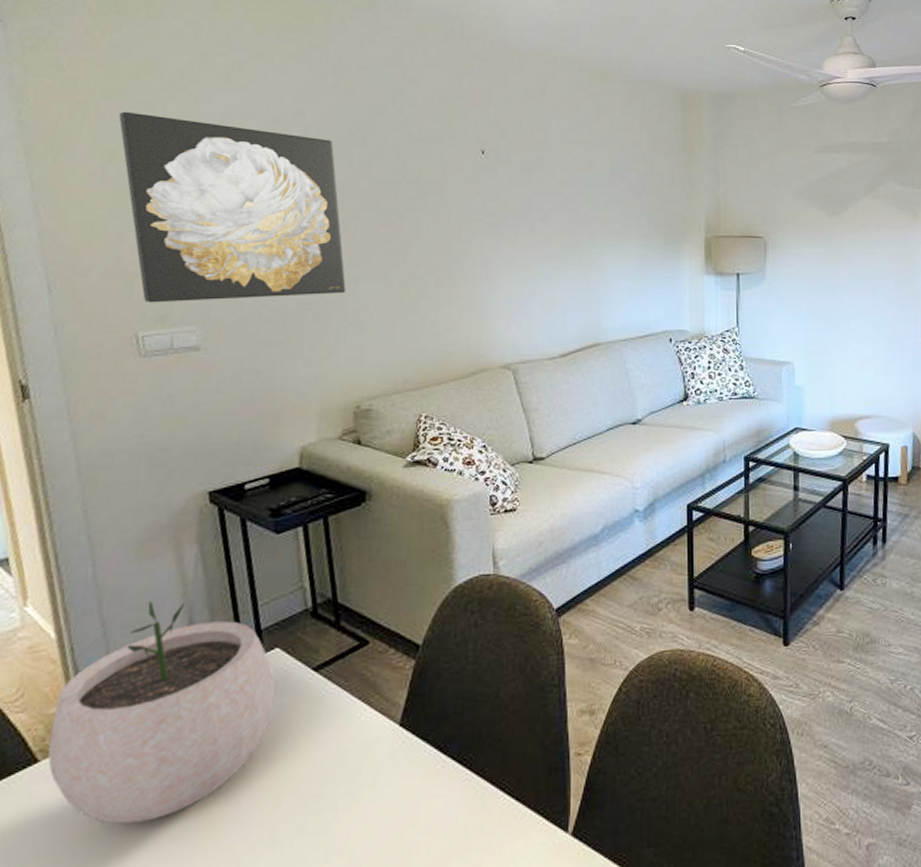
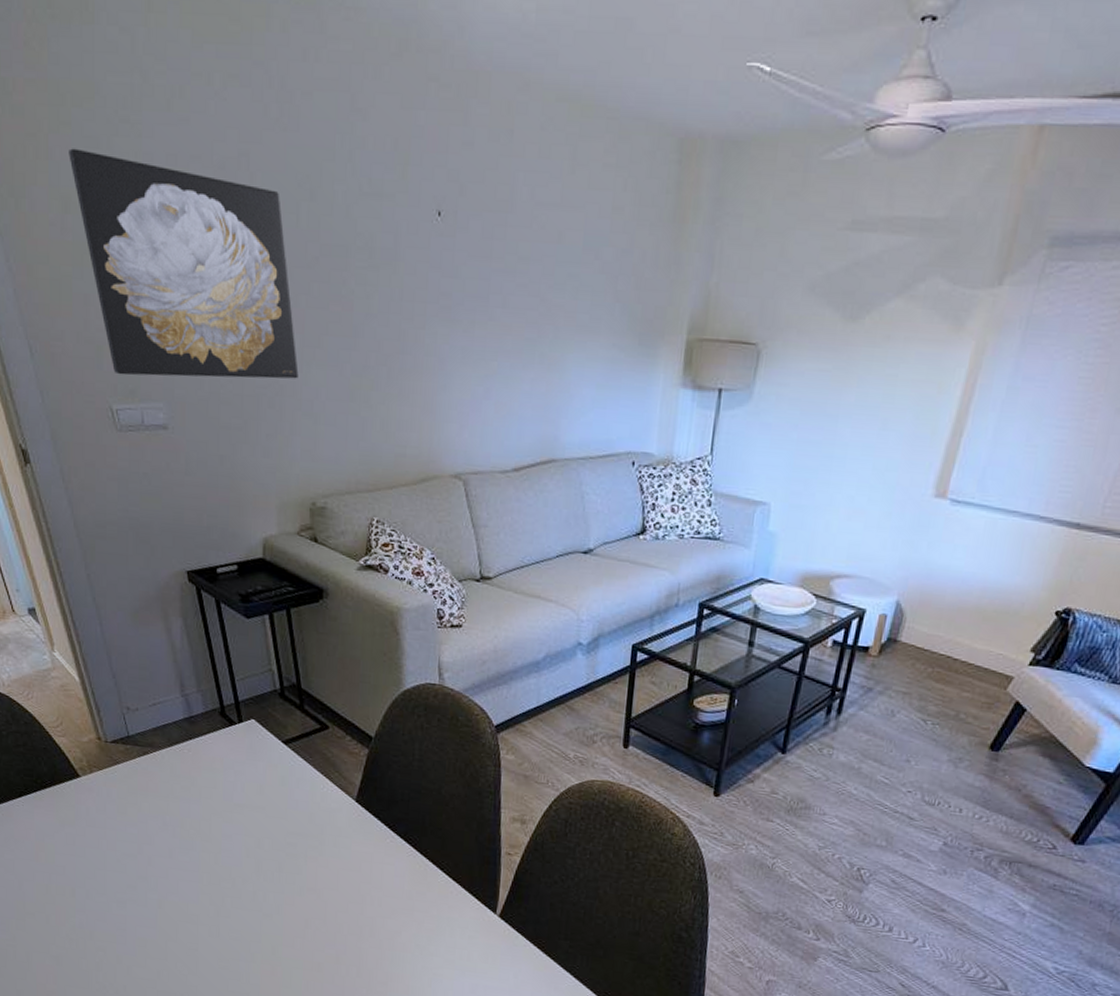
plant pot: present [48,601,276,824] -> none [85,663,254,837]

